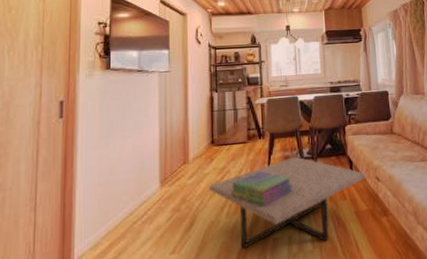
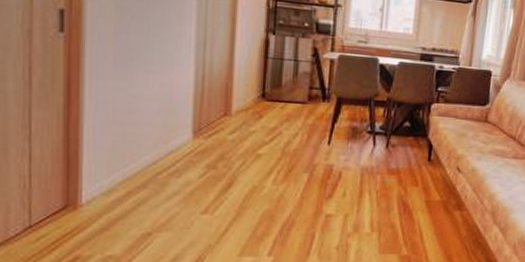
coffee table: present [209,156,365,249] -> none [254,129,445,227]
stack of books: present [231,170,293,207] -> none [280,138,357,180]

